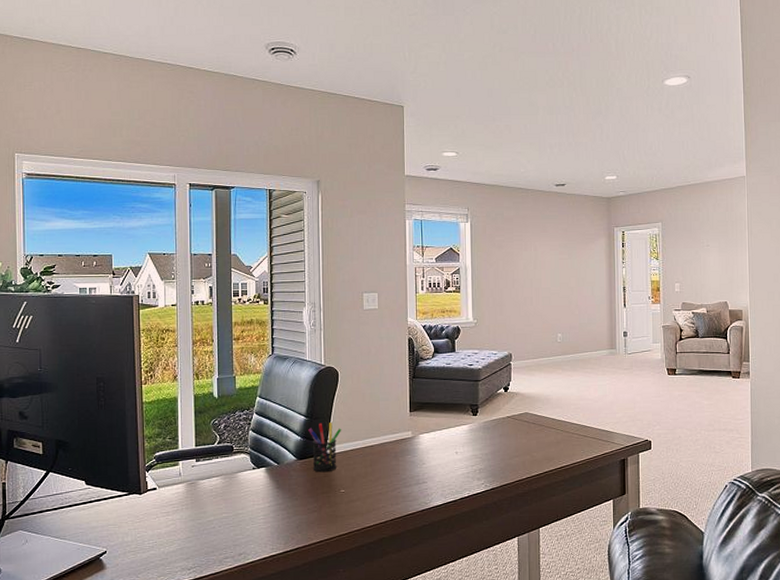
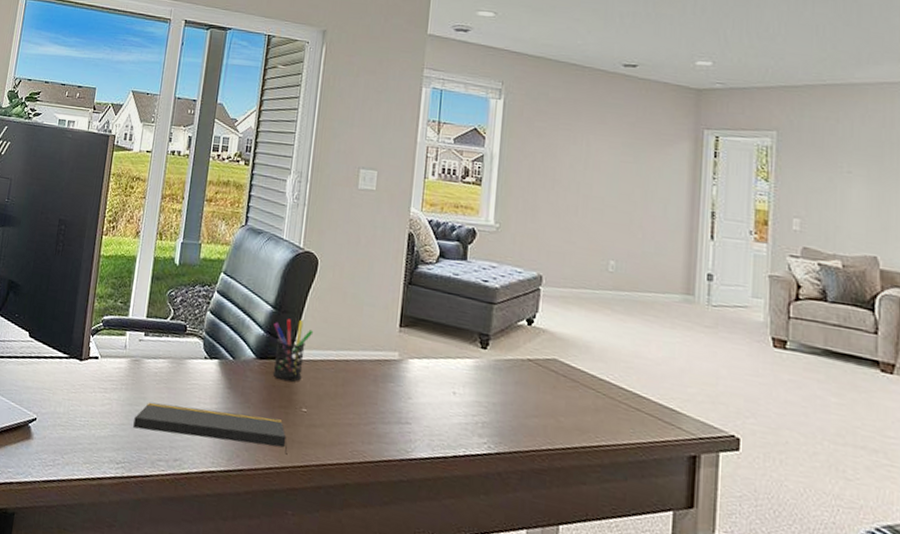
notepad: none [198,503,332,538] -> present [133,402,287,455]

